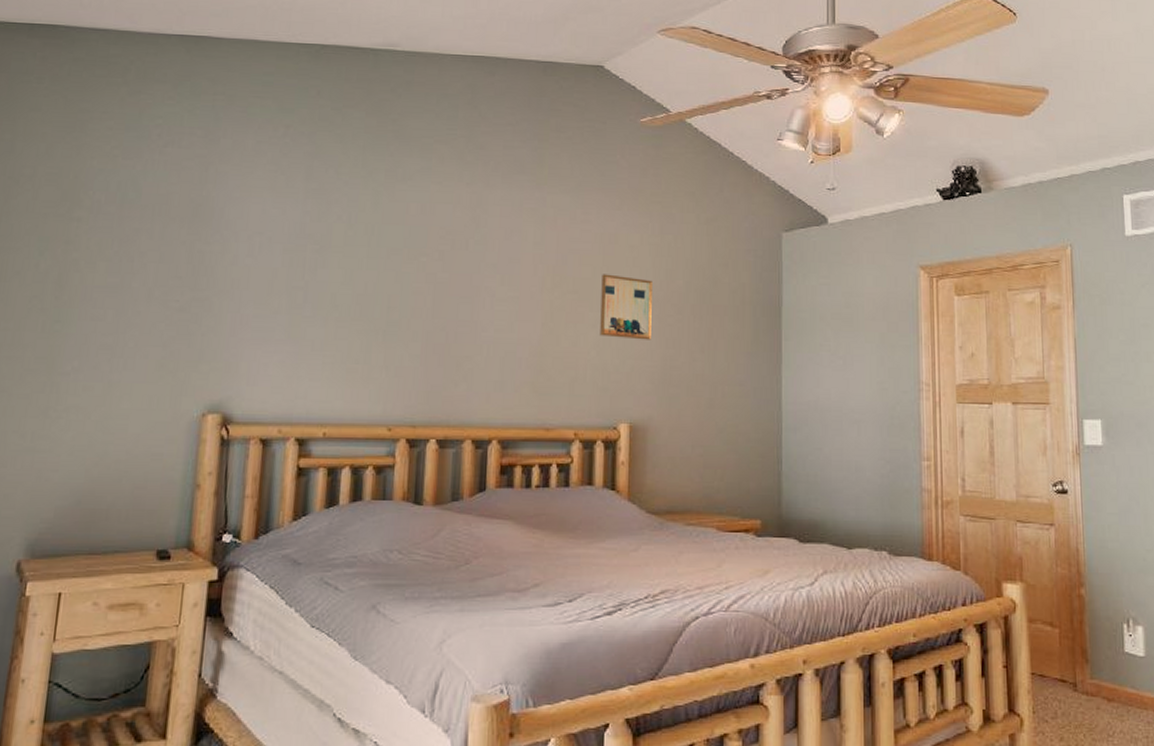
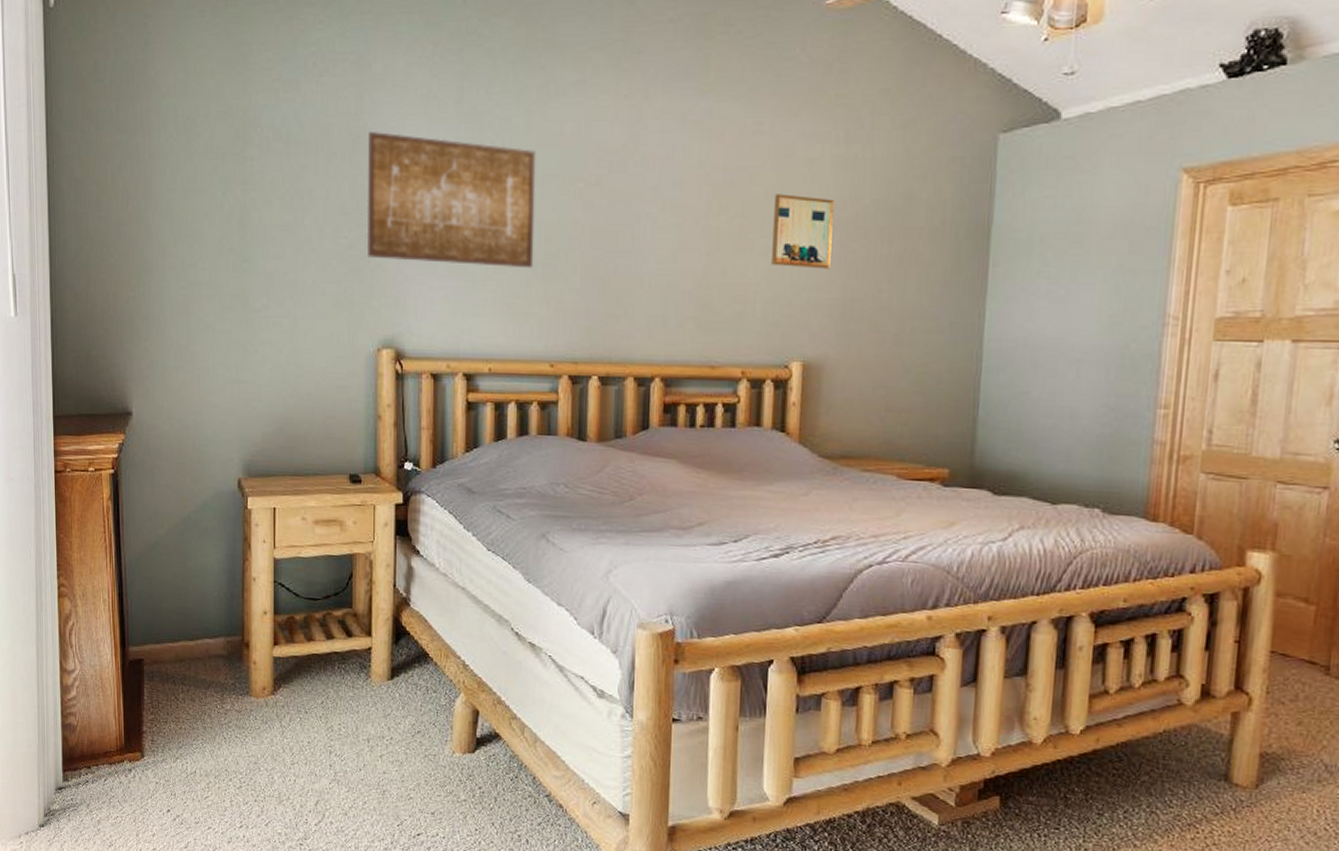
wall art: none [199,200,382,335] -> present [366,131,536,269]

